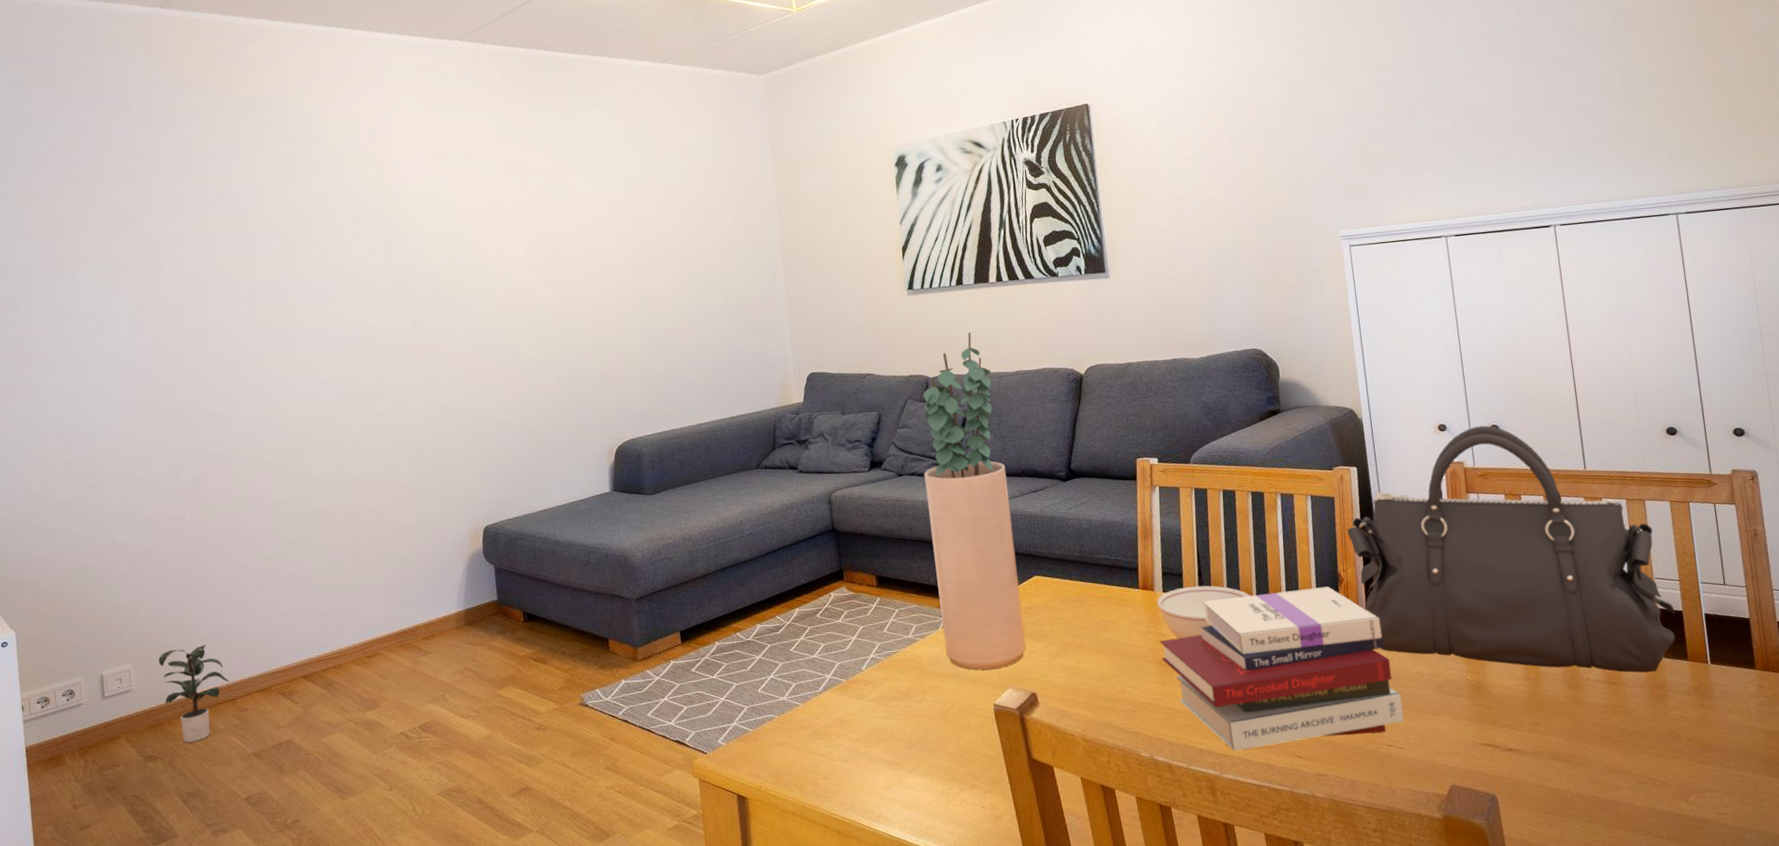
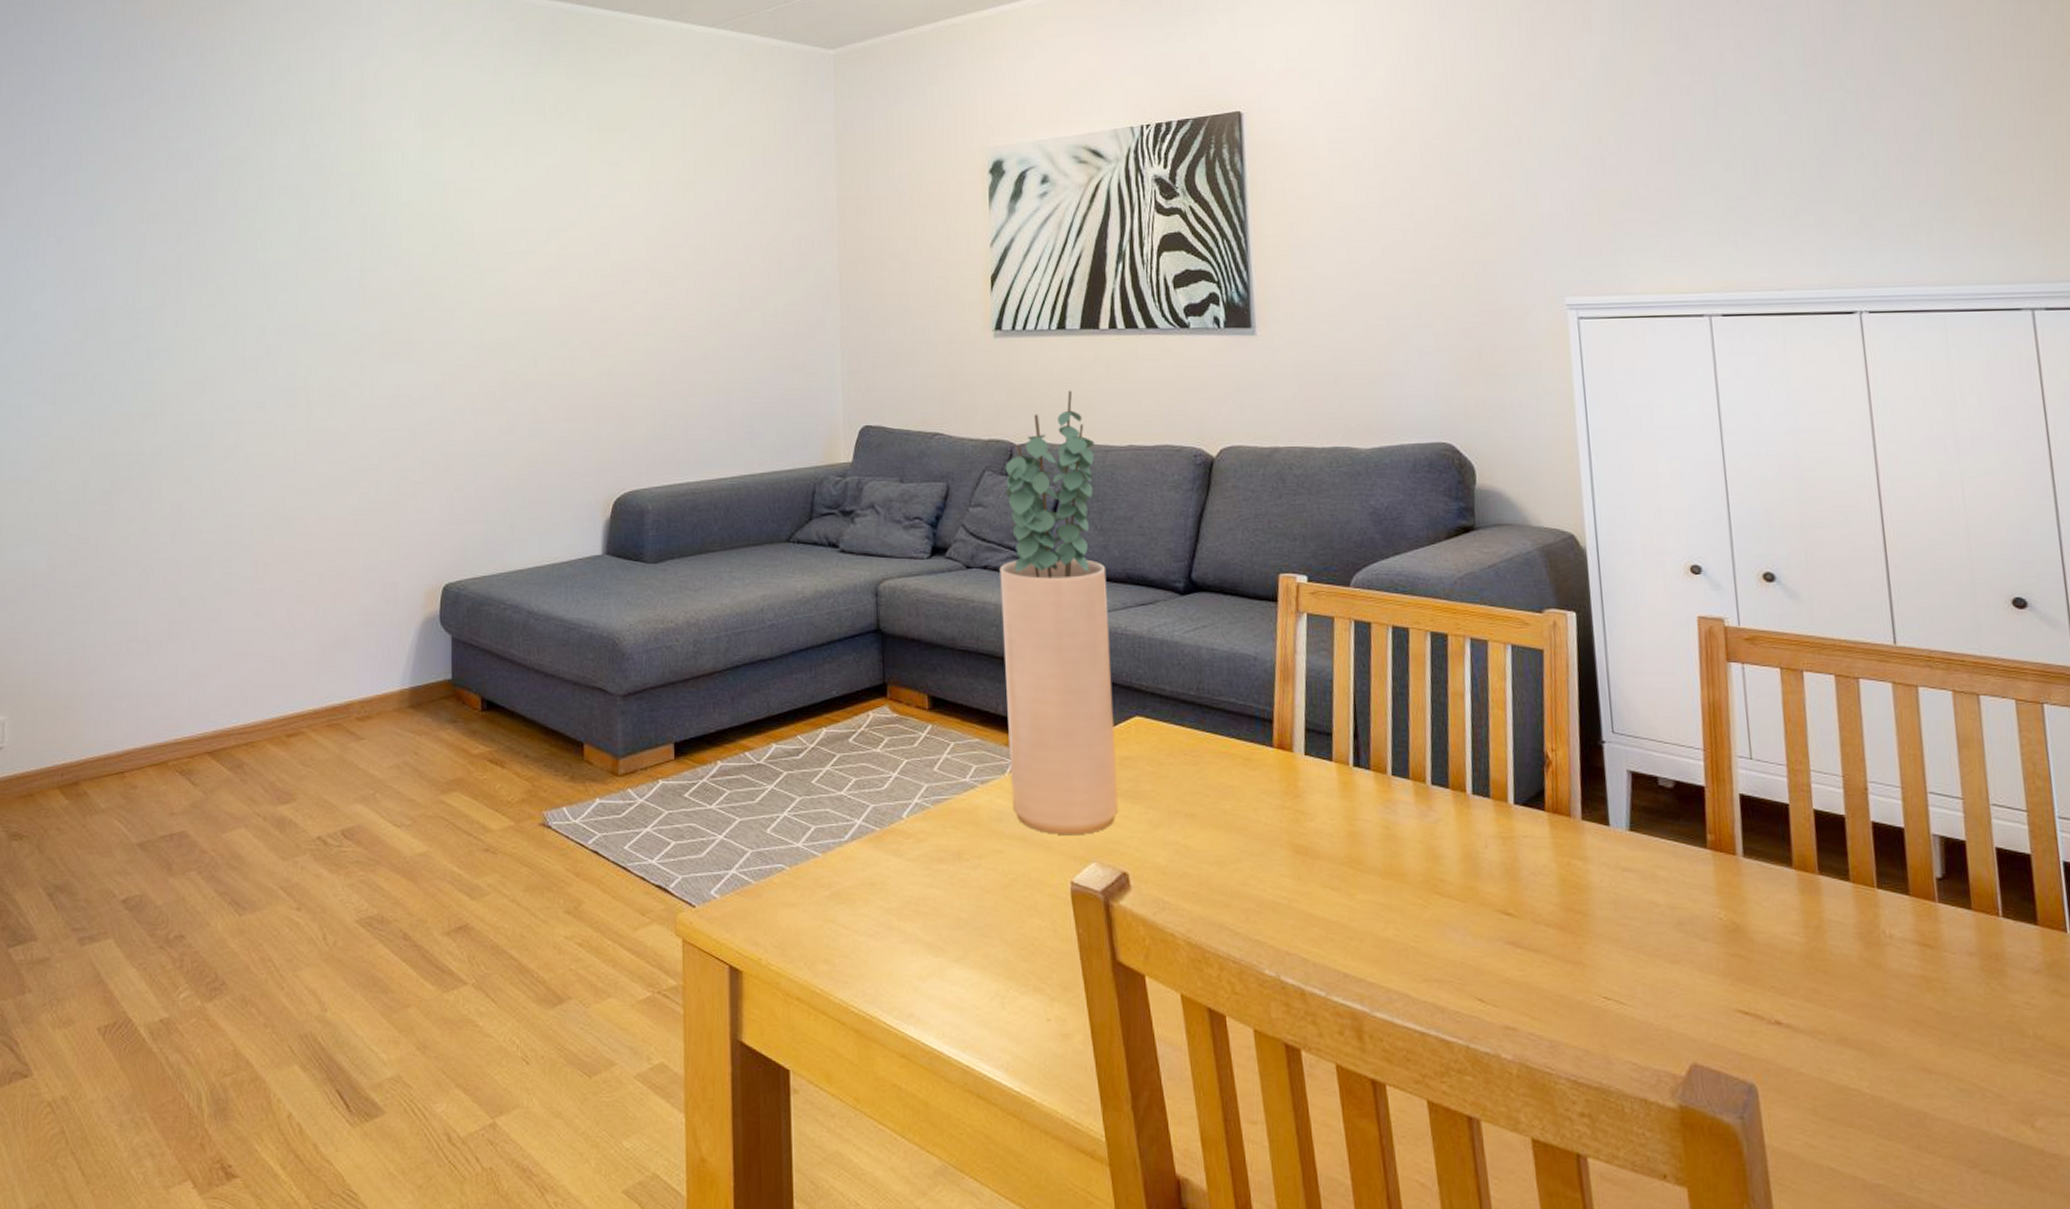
potted plant: present [158,645,231,743] -> none [38,700,121,822]
bowl: present [1157,585,1250,639] -> none [1296,751,1423,820]
books: present [1160,586,1404,752] -> none [1297,770,1629,983]
shoulder bag: present [1347,425,1675,673] -> none [1559,572,2020,937]

